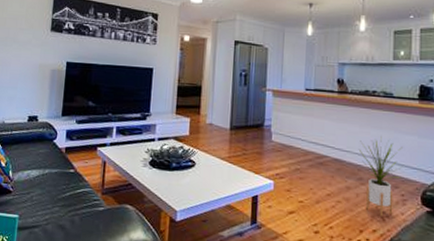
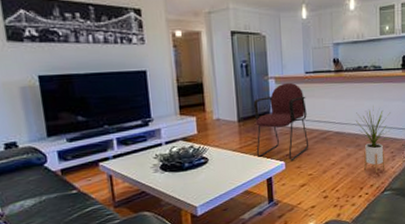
armchair: none [244,97,304,181] -> present [253,82,309,160]

